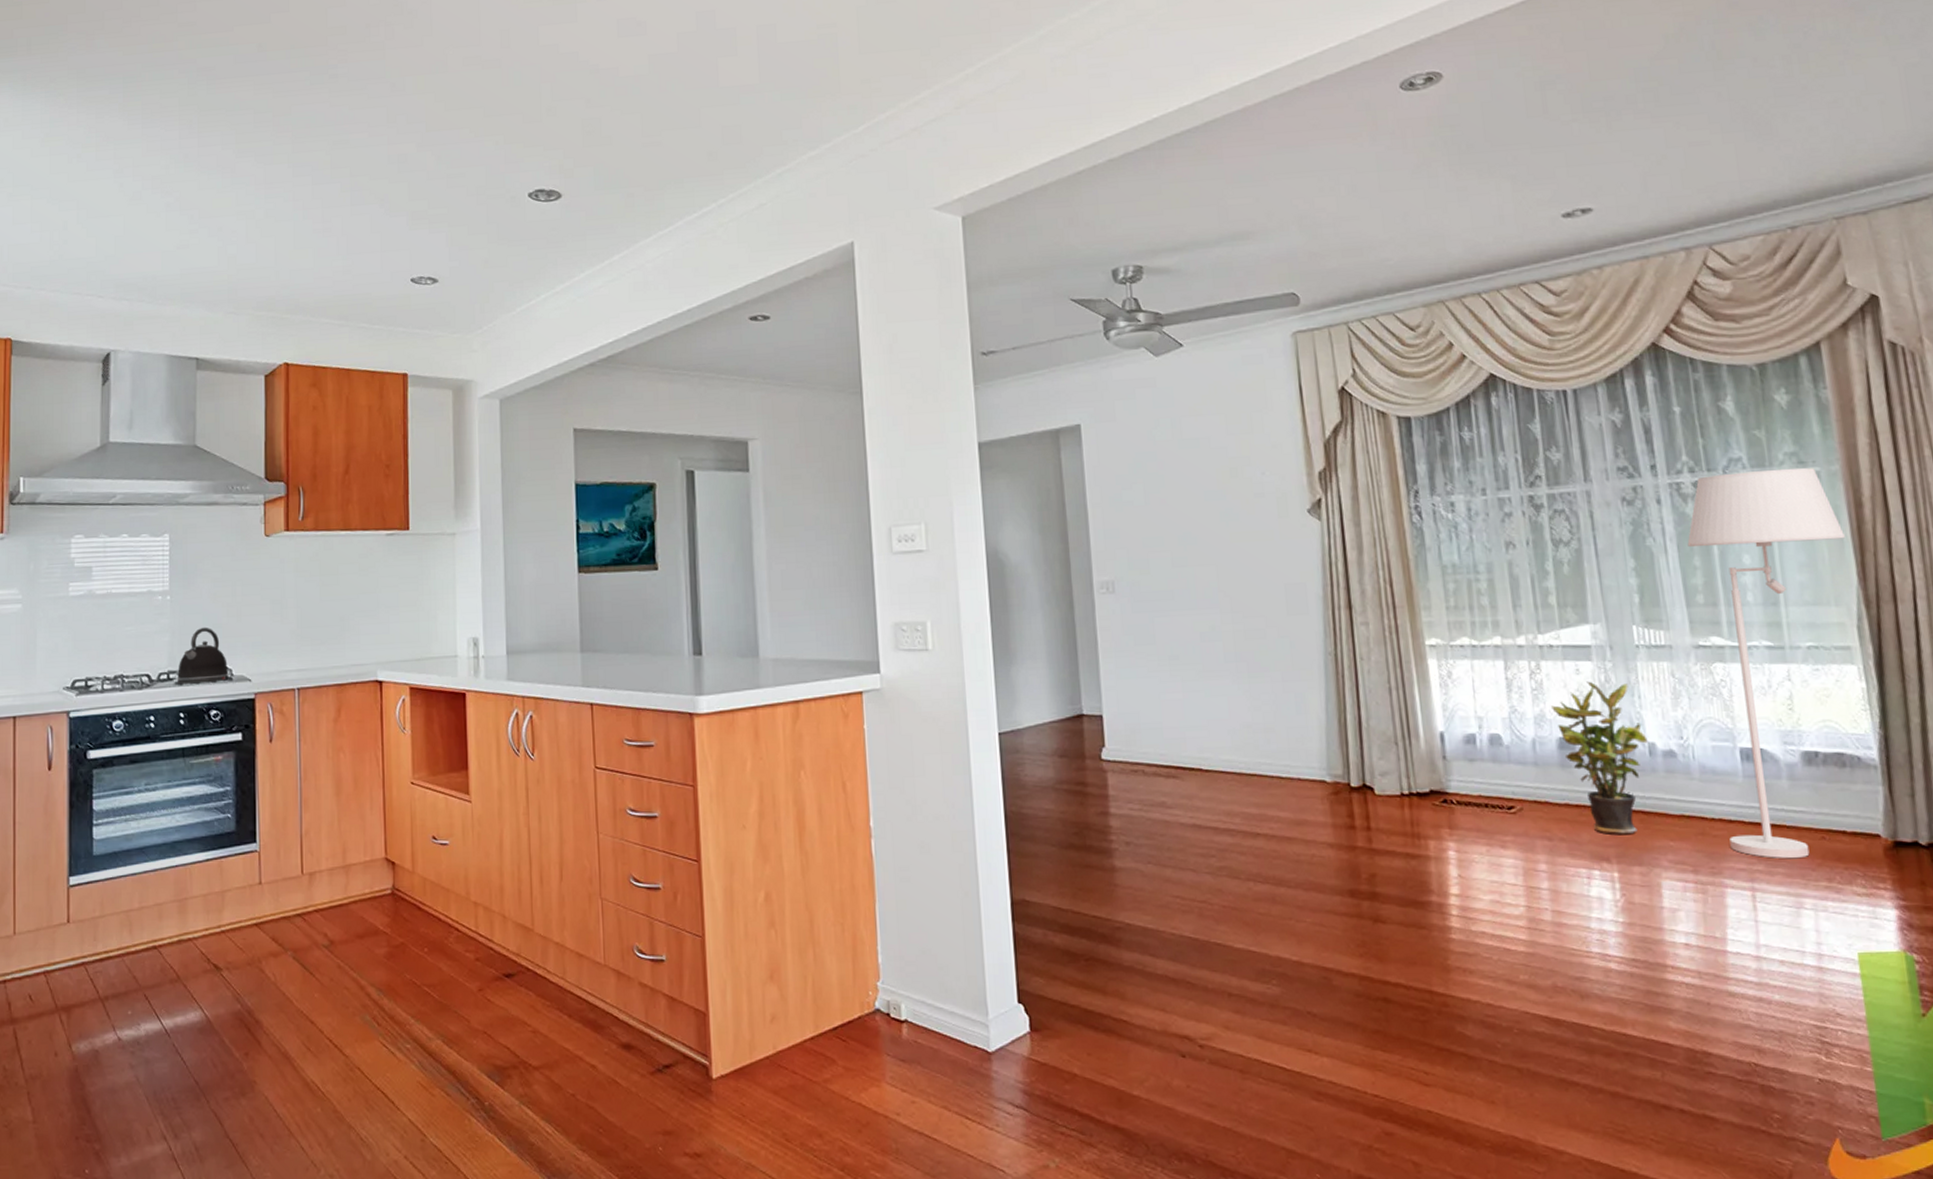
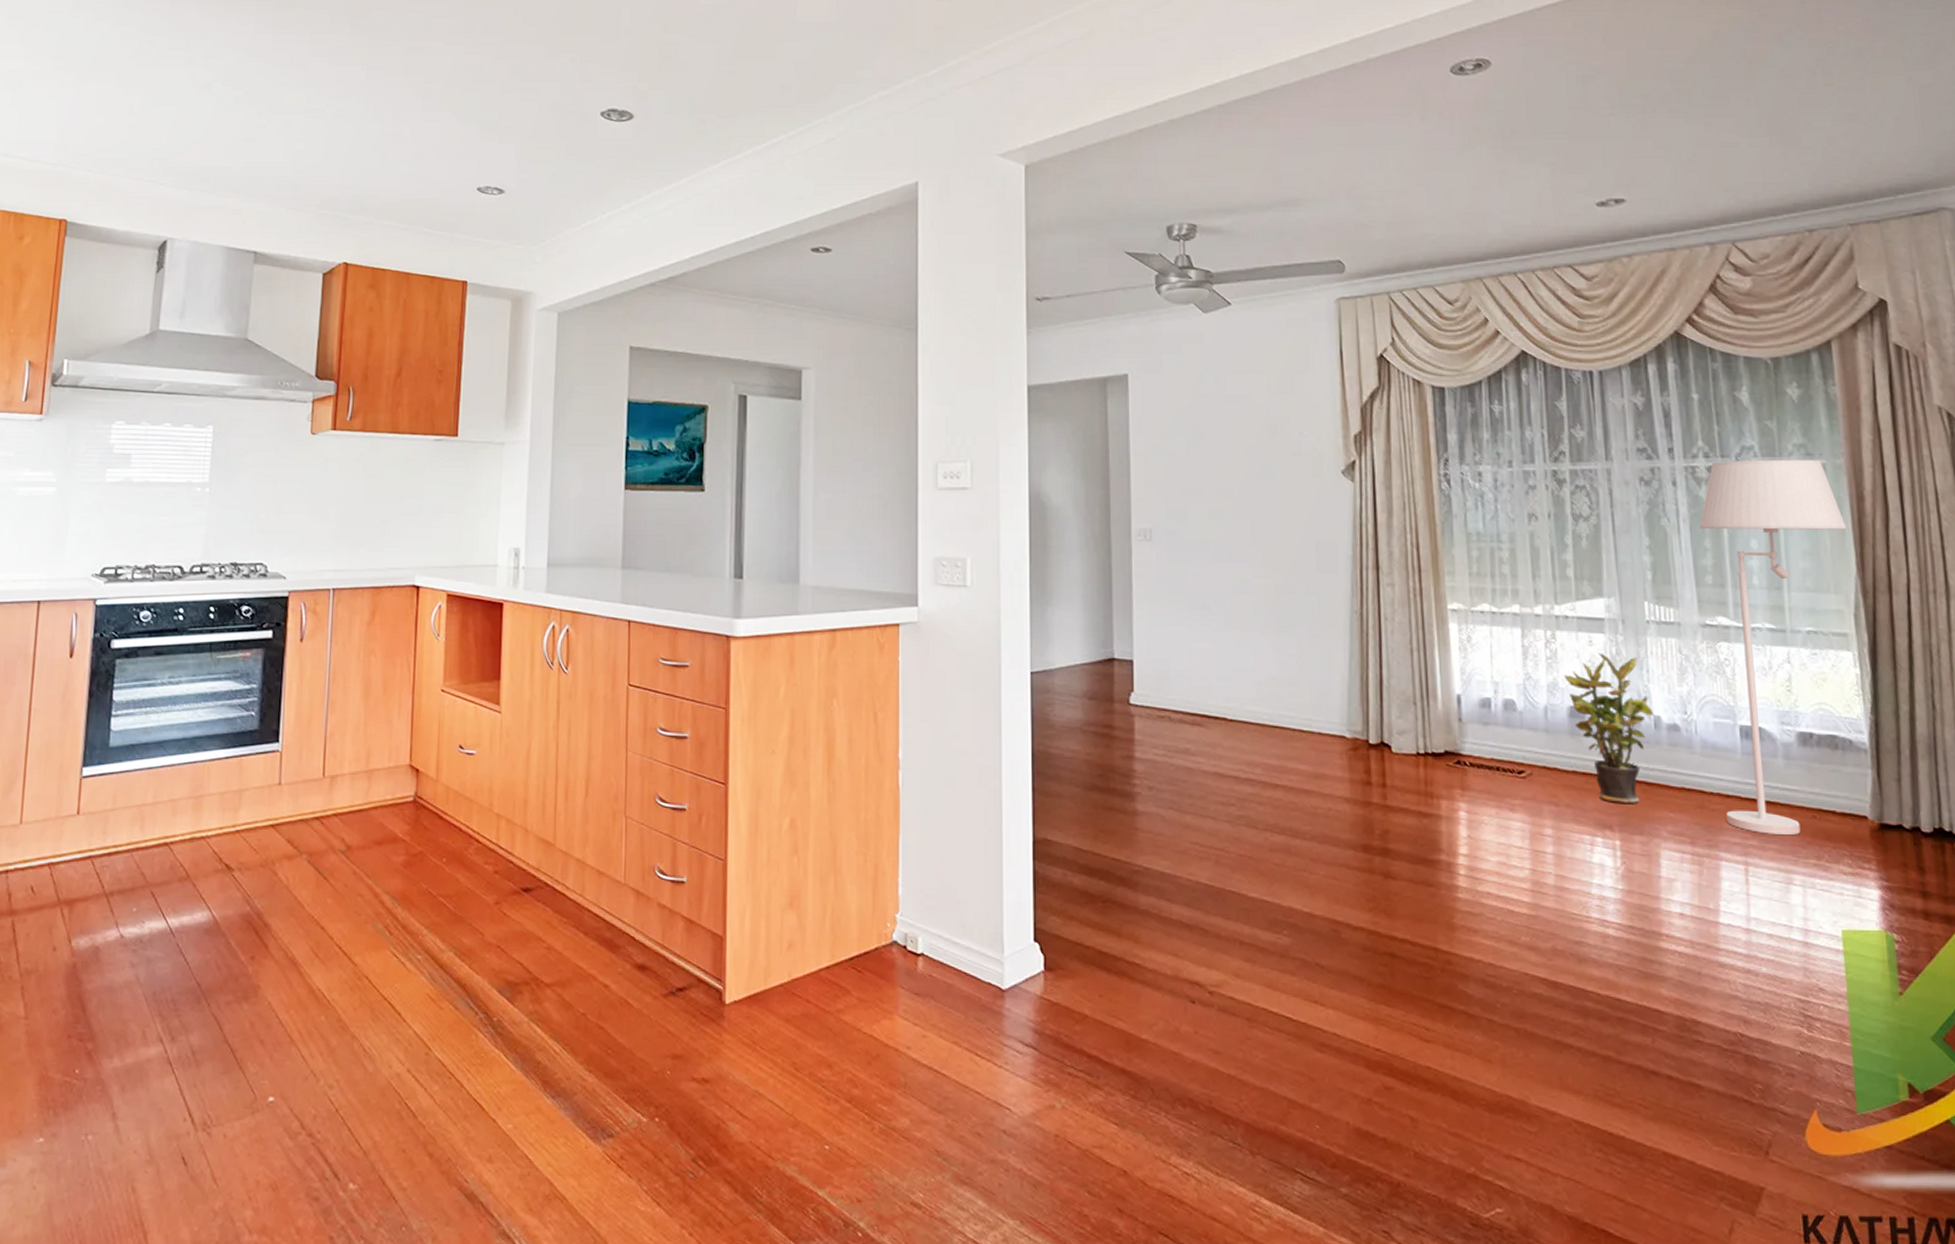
kettle: present [176,627,229,685] -> none [209,521,264,579]

